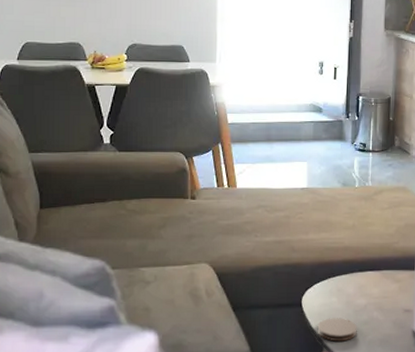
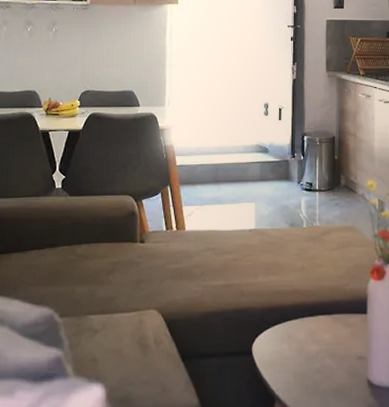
coaster: present [317,318,357,342] -> none [269,366,310,393]

